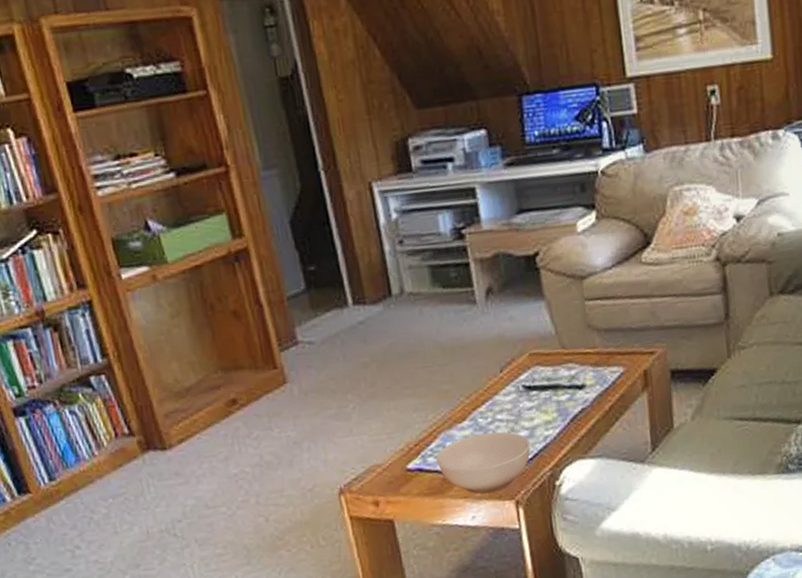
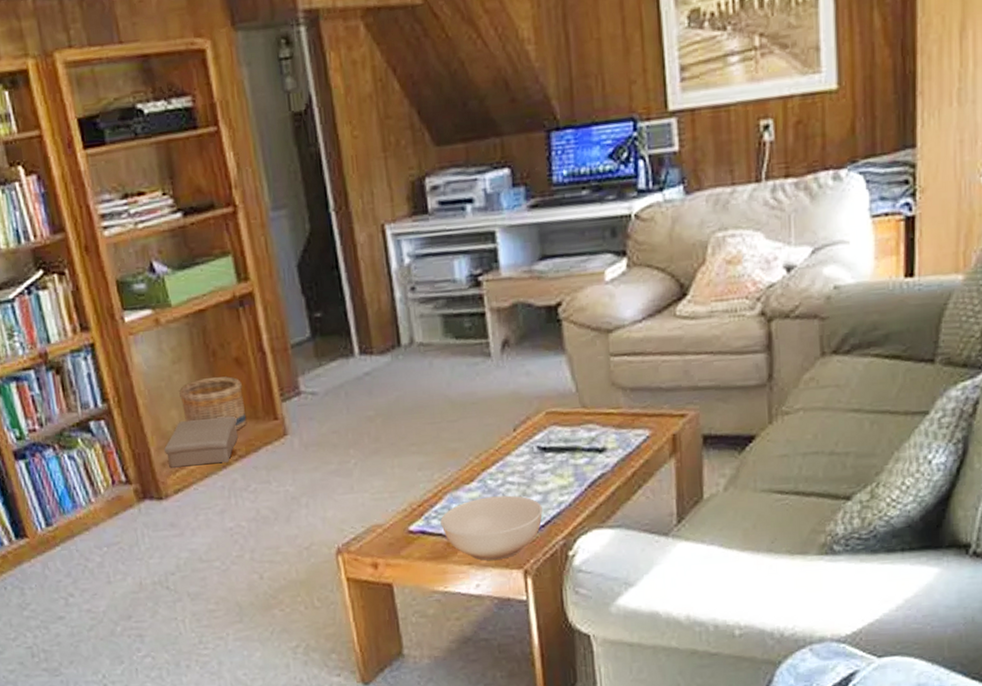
decorative box: none [166,366,240,420] -> present [164,415,239,469]
basket: none [179,329,247,381] -> present [179,376,247,431]

